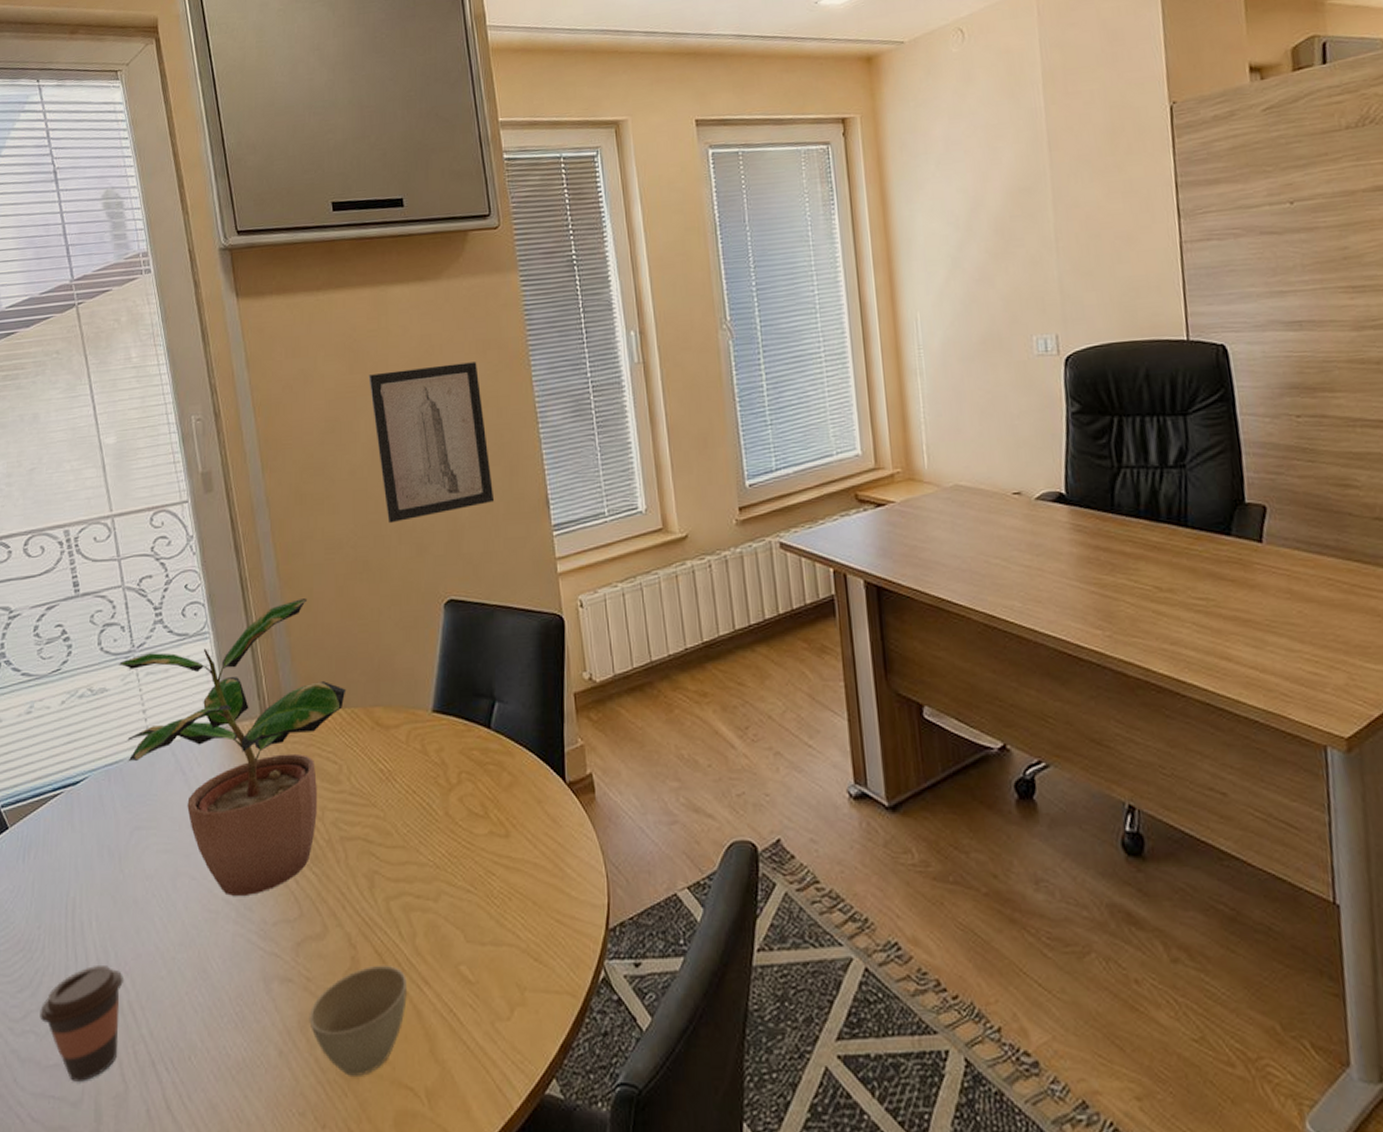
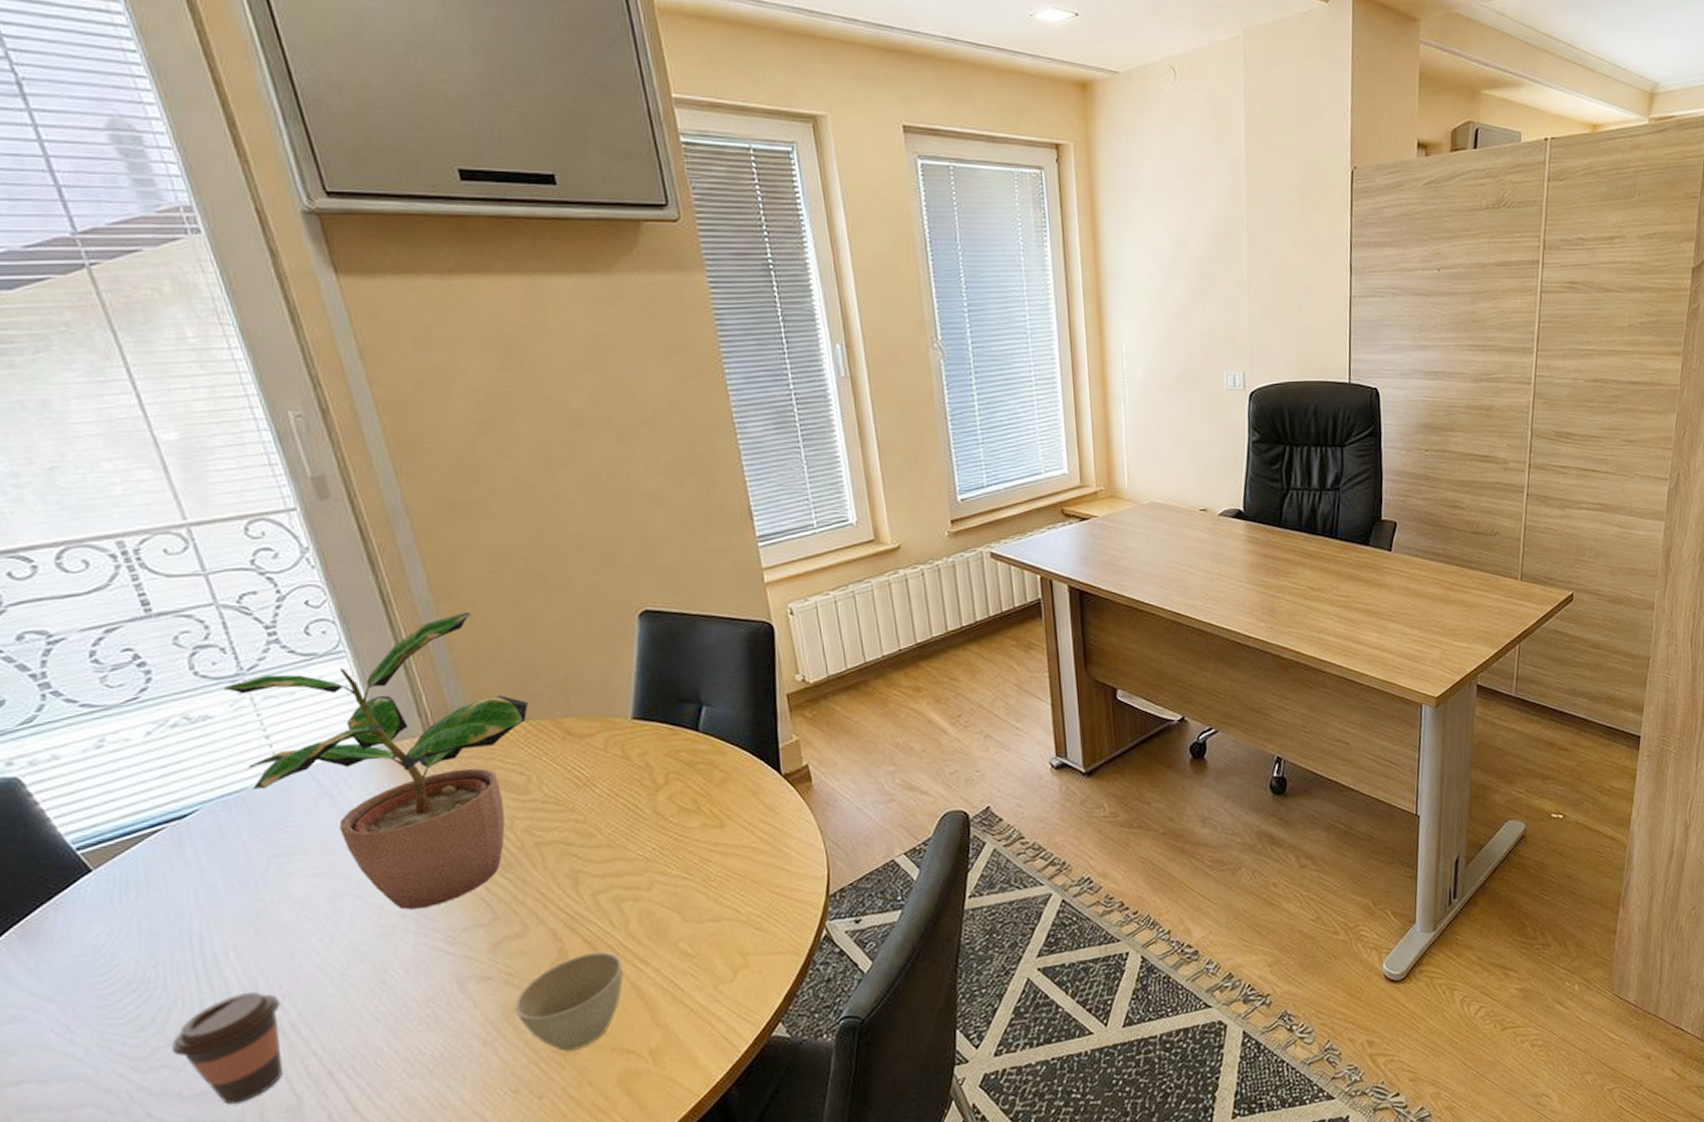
wall art: present [368,362,495,524] -> none [526,366,691,535]

